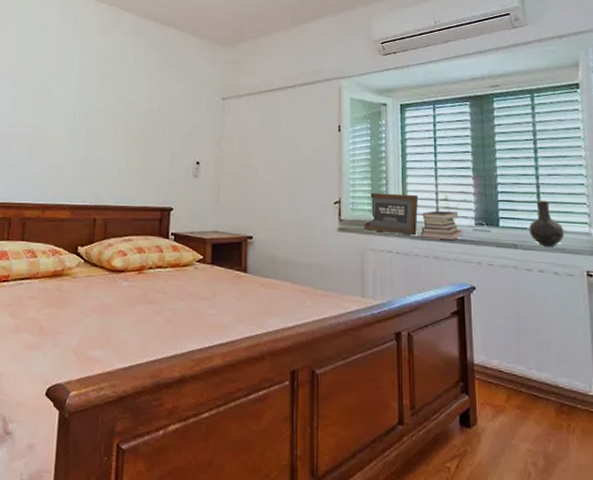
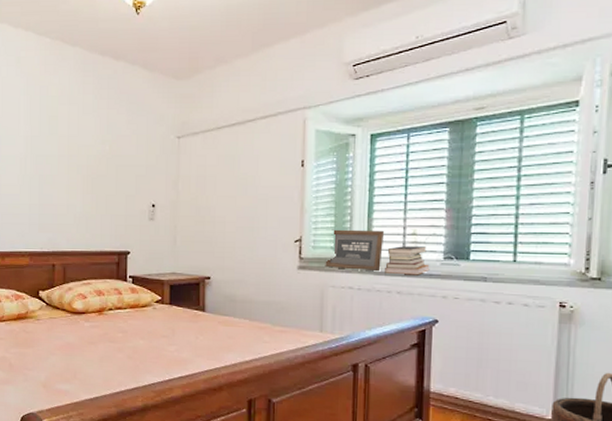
vase: present [528,200,565,246] -> none [501,231,541,278]

